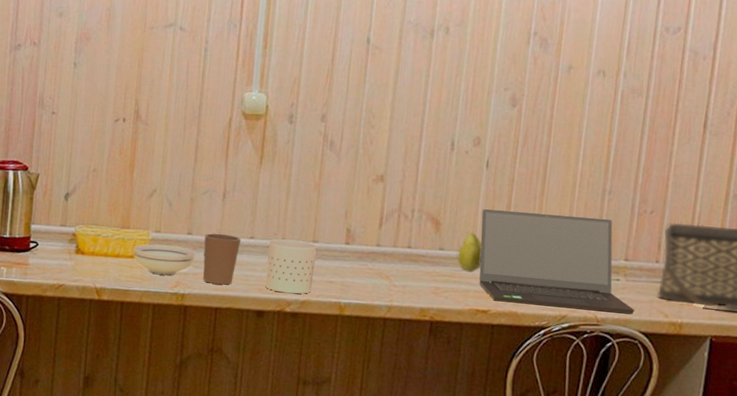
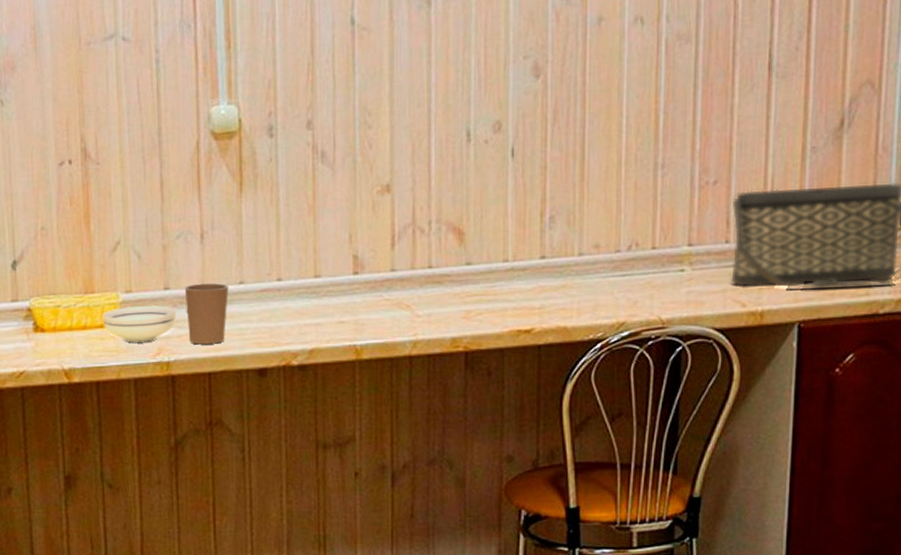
mug: present [264,239,317,294] -> none [262,278,320,344]
fruit: present [456,231,482,273] -> none [487,237,518,288]
laptop: present [479,209,635,315] -> none [512,198,706,317]

